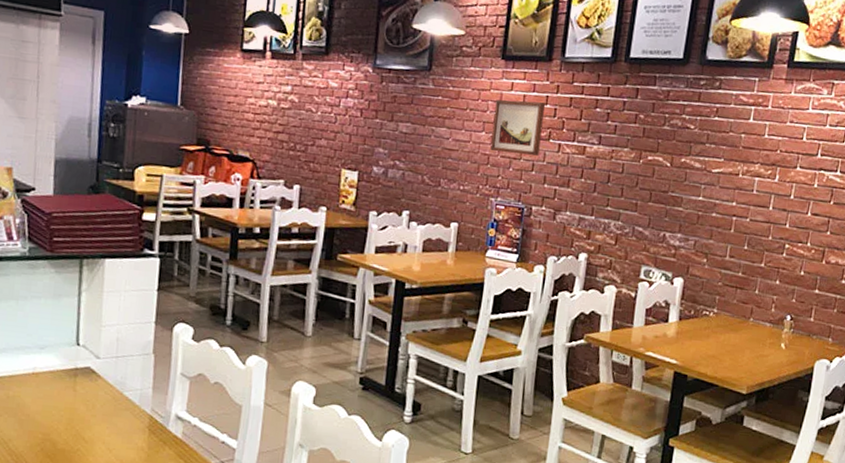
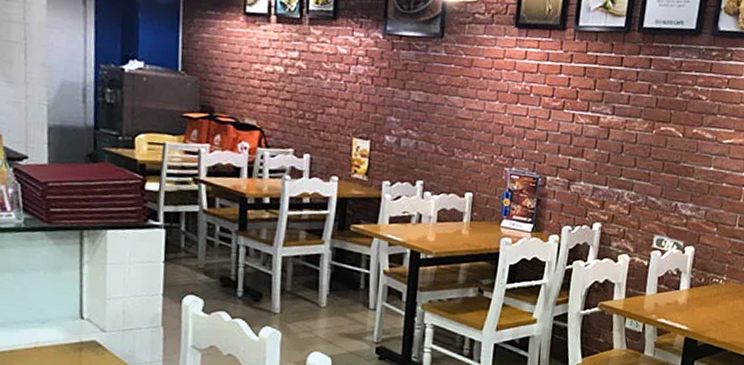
wall art: present [490,99,545,156] -> none [504,68,559,126]

